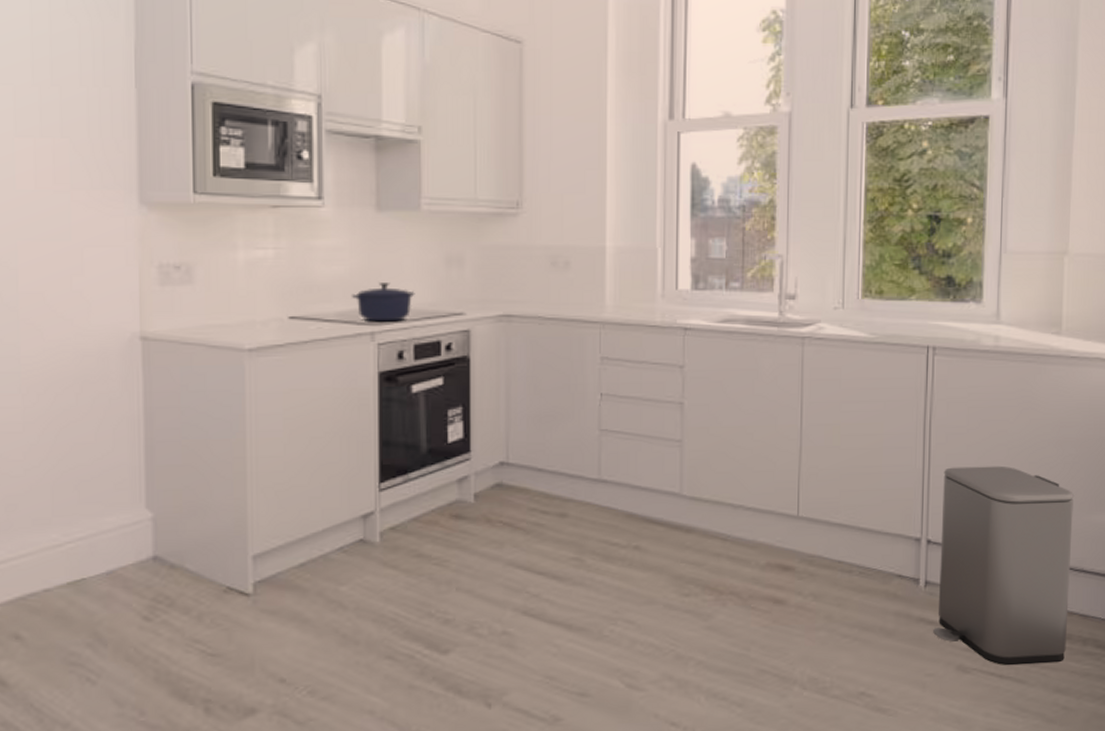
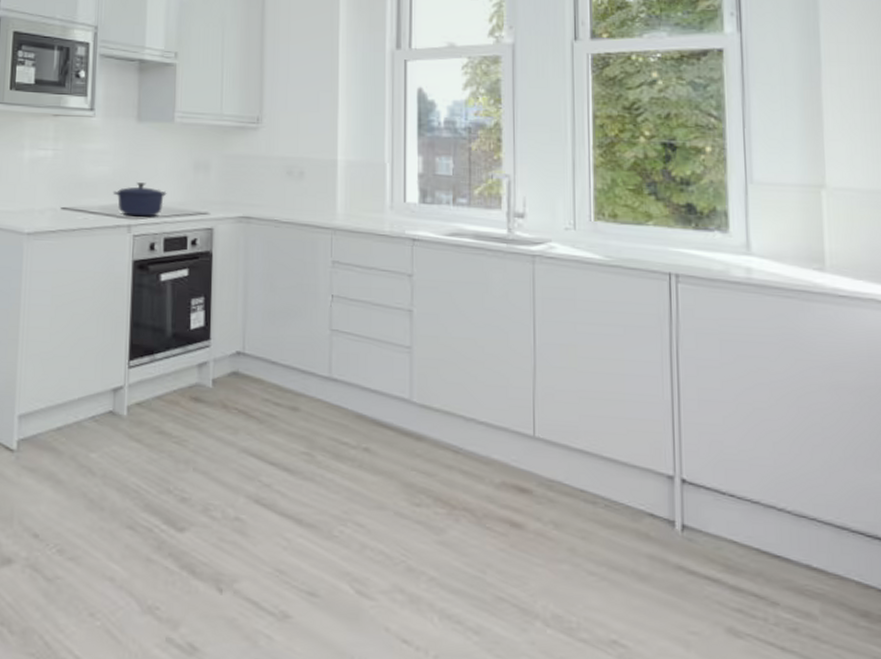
pedal bin: present [933,465,1074,666] -> none [695,402,864,644]

